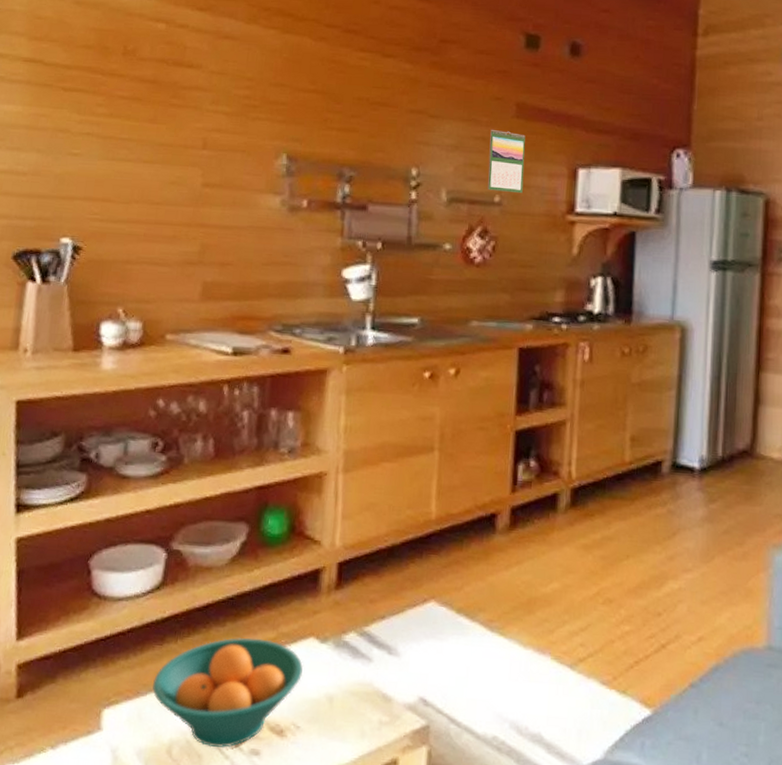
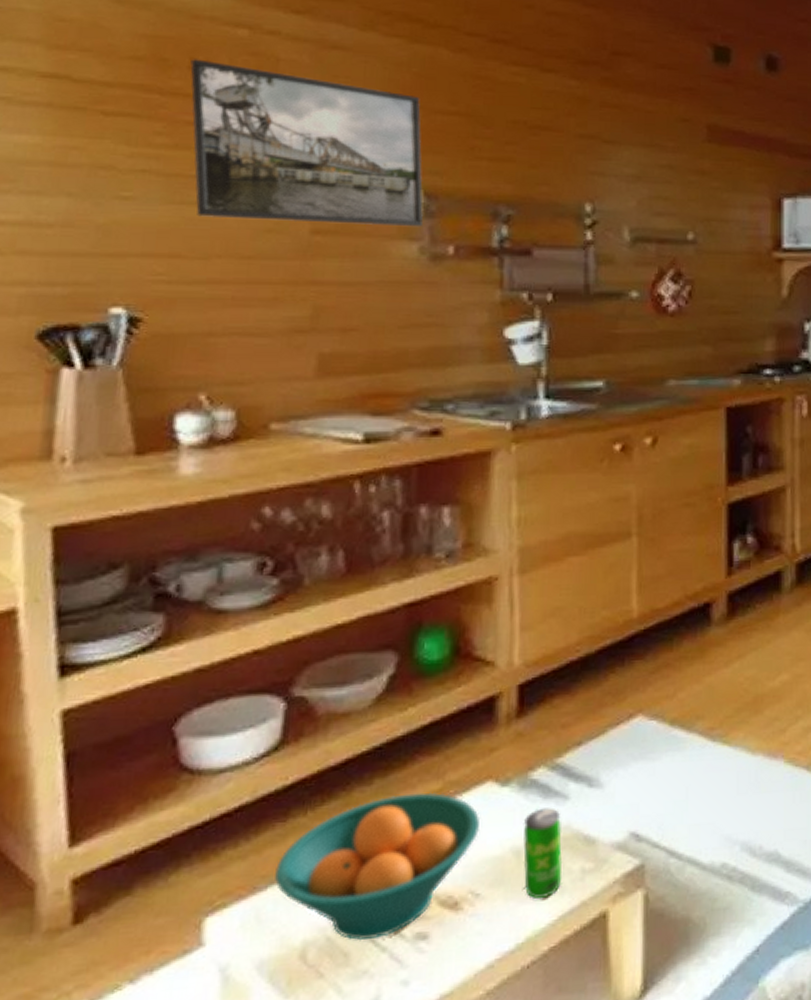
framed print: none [122,47,288,184] -> present [190,59,423,227]
beverage can: none [334,665,366,739] -> present [523,808,563,898]
calendar: present [487,130,525,194] -> none [678,157,721,229]

